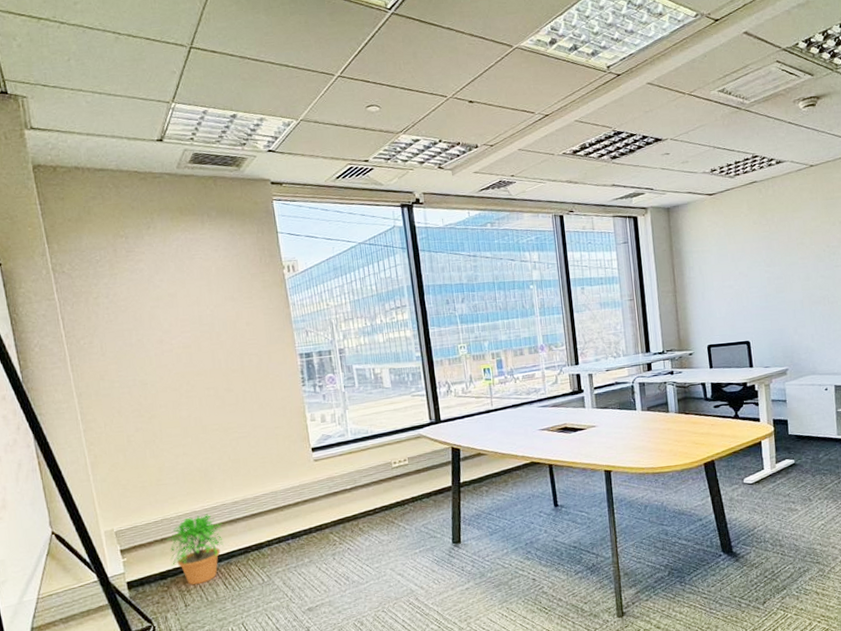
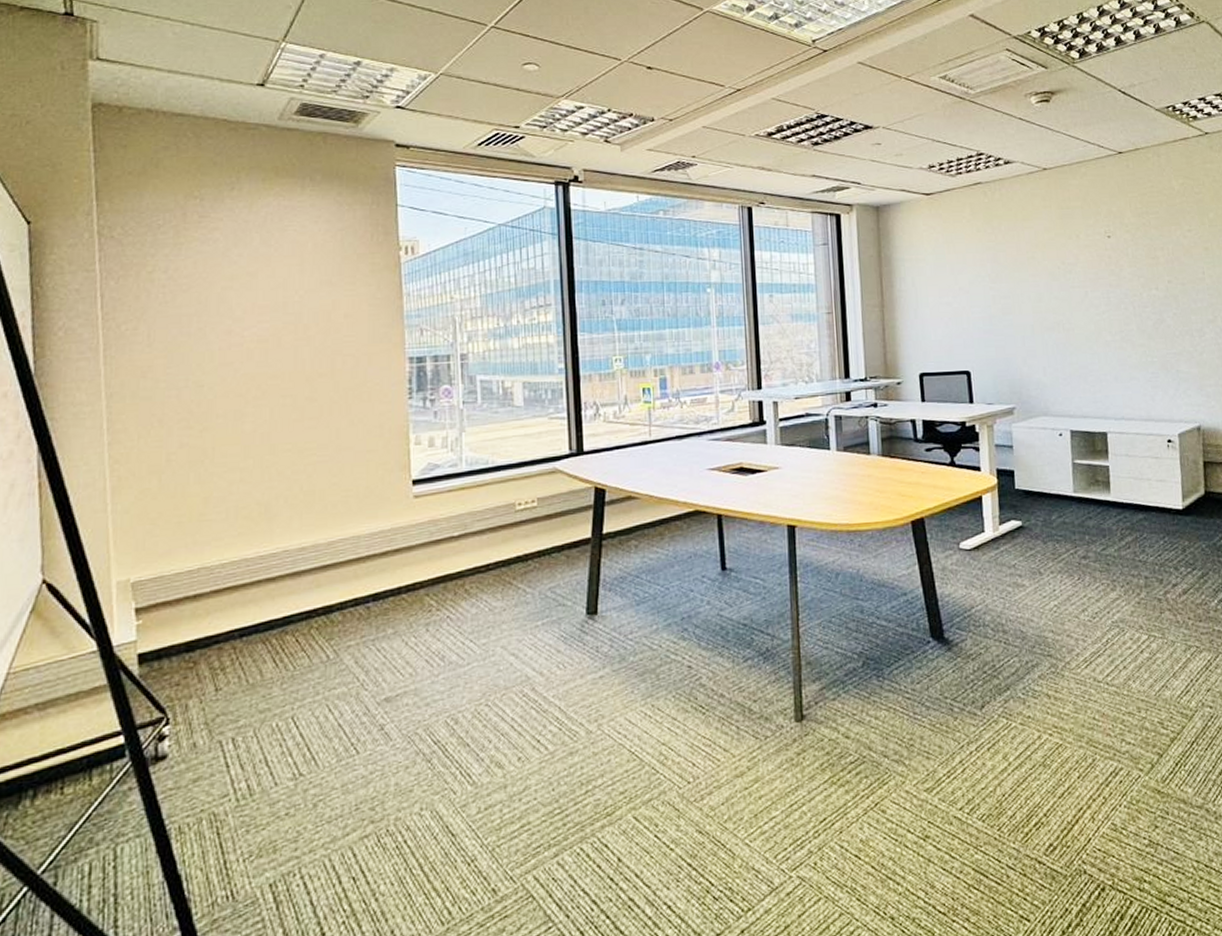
potted plant: present [166,513,224,585] -> none [201,561,282,661]

